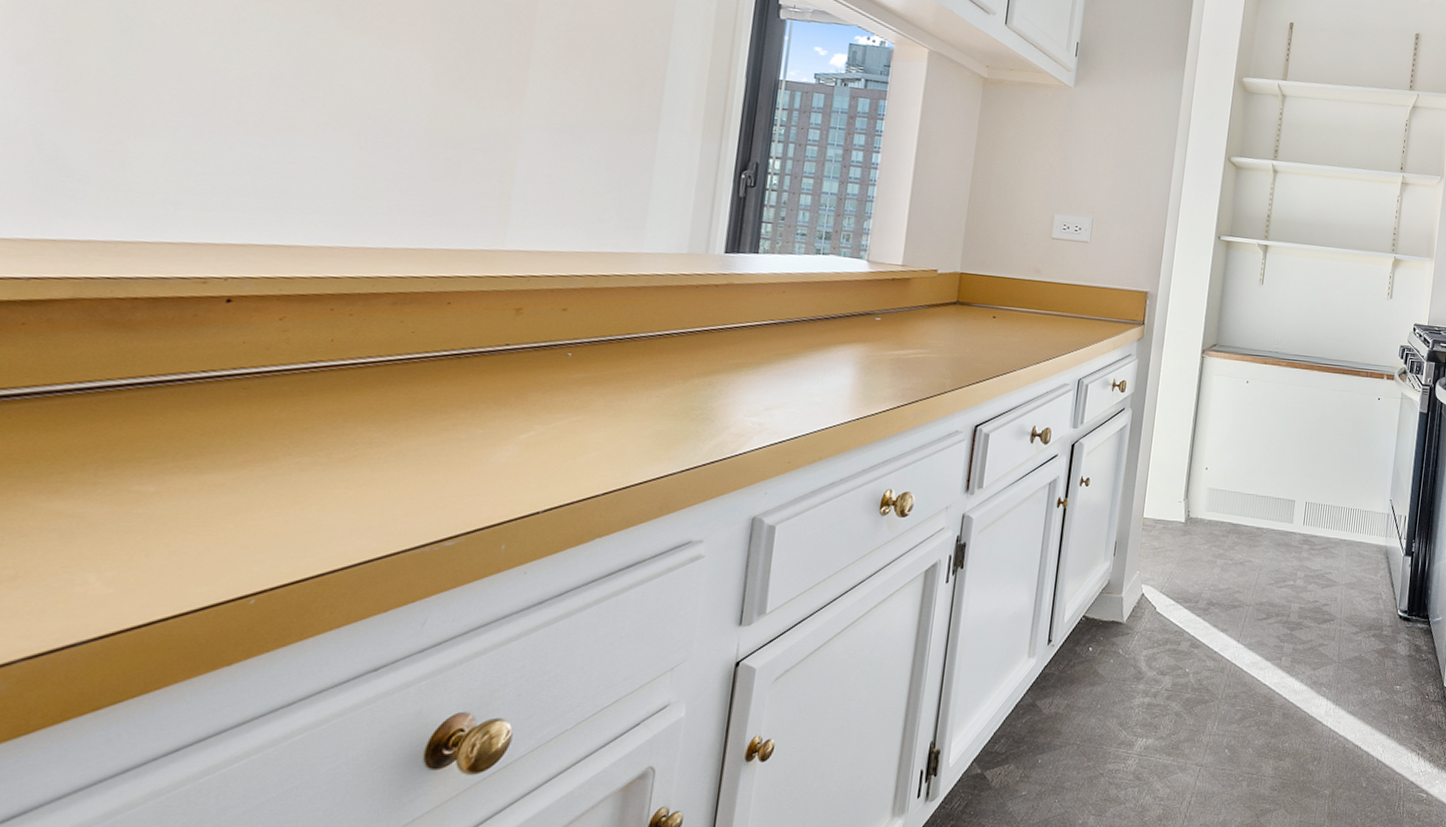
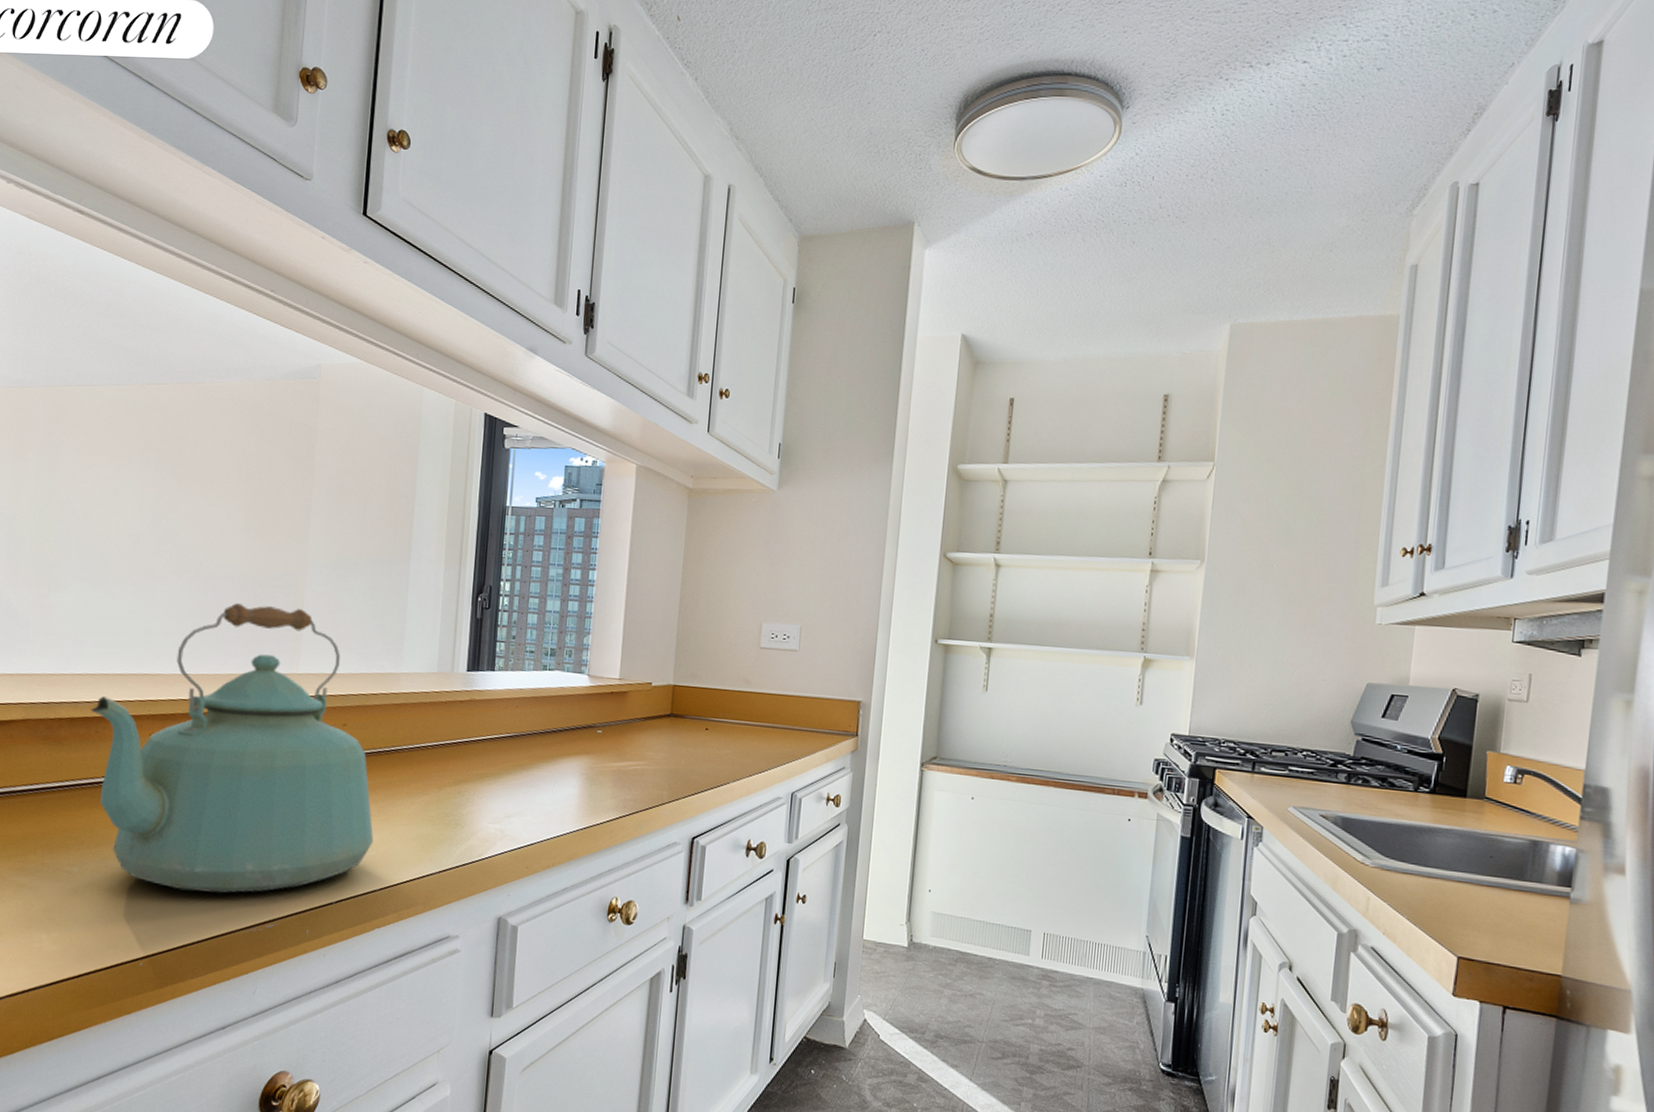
kettle: none [186,164,599,509] -> present [90,602,374,894]

